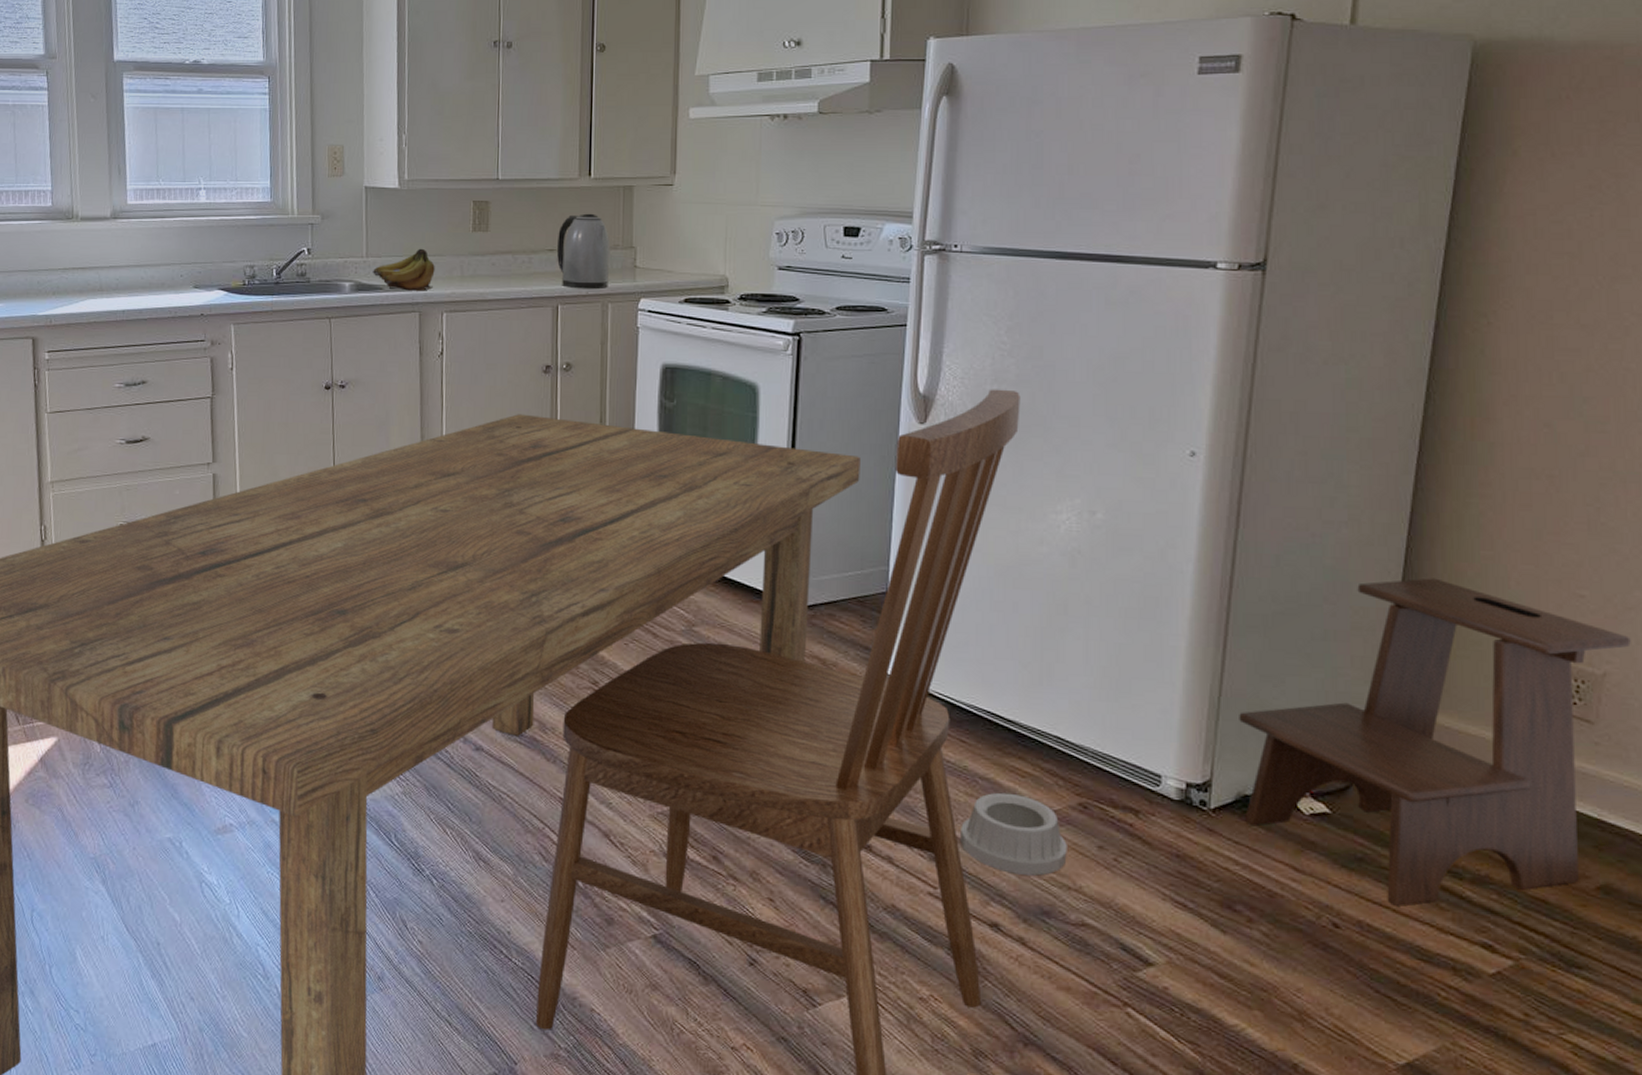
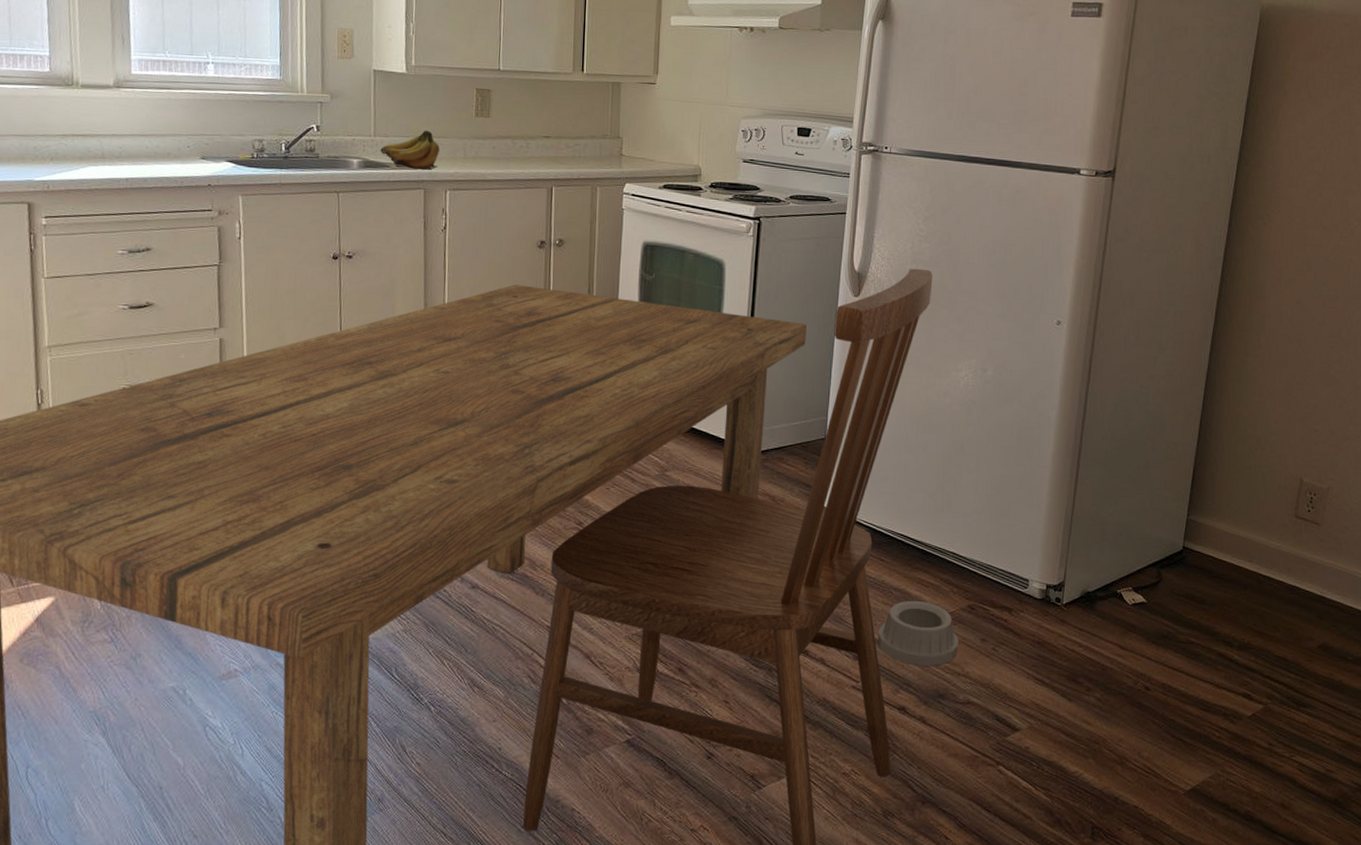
kettle: present [557,213,611,290] -> none [552,105,600,174]
step stool: present [1239,578,1631,906] -> none [1085,419,1346,670]

